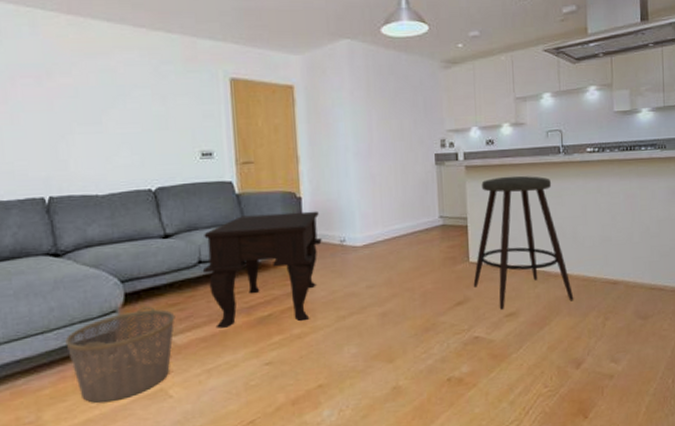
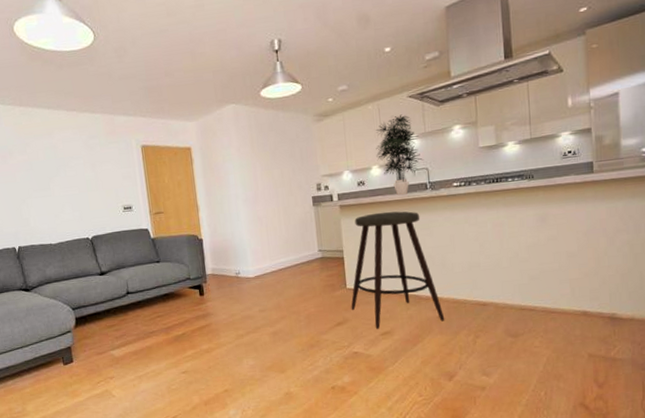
basket: present [65,306,175,404] -> none [37,327,113,400]
side table: present [202,211,322,328] -> none [129,249,221,345]
plant: none [507,69,558,159] -> present [375,114,424,196]

